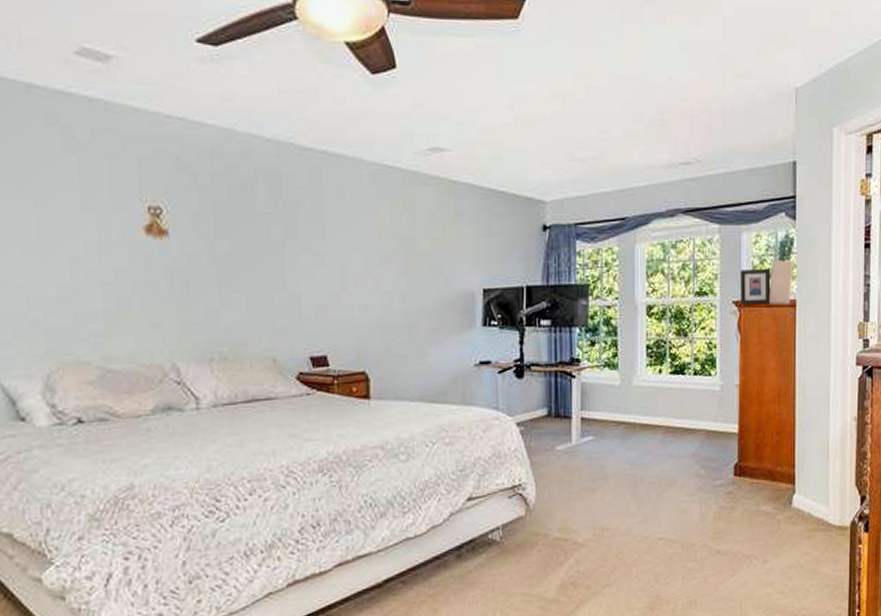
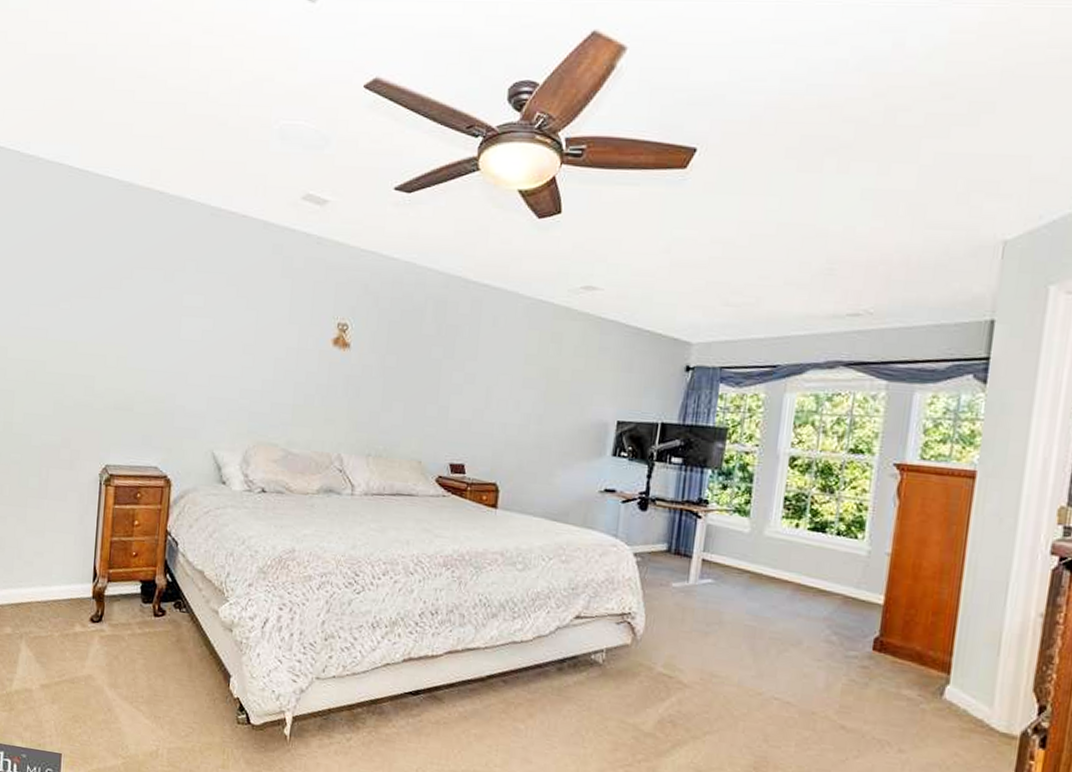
picture frame: present [741,268,771,305] -> none [903,431,947,472]
vase: present [768,230,795,306] -> none [939,393,983,476]

